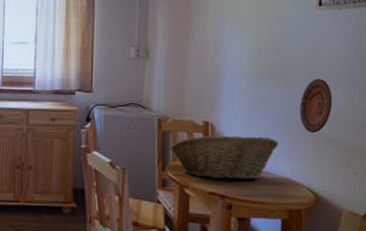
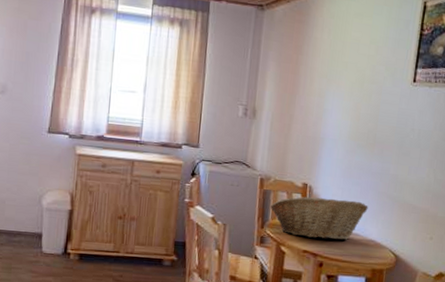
decorative plate: present [300,79,332,134] -> none [388,150,418,201]

